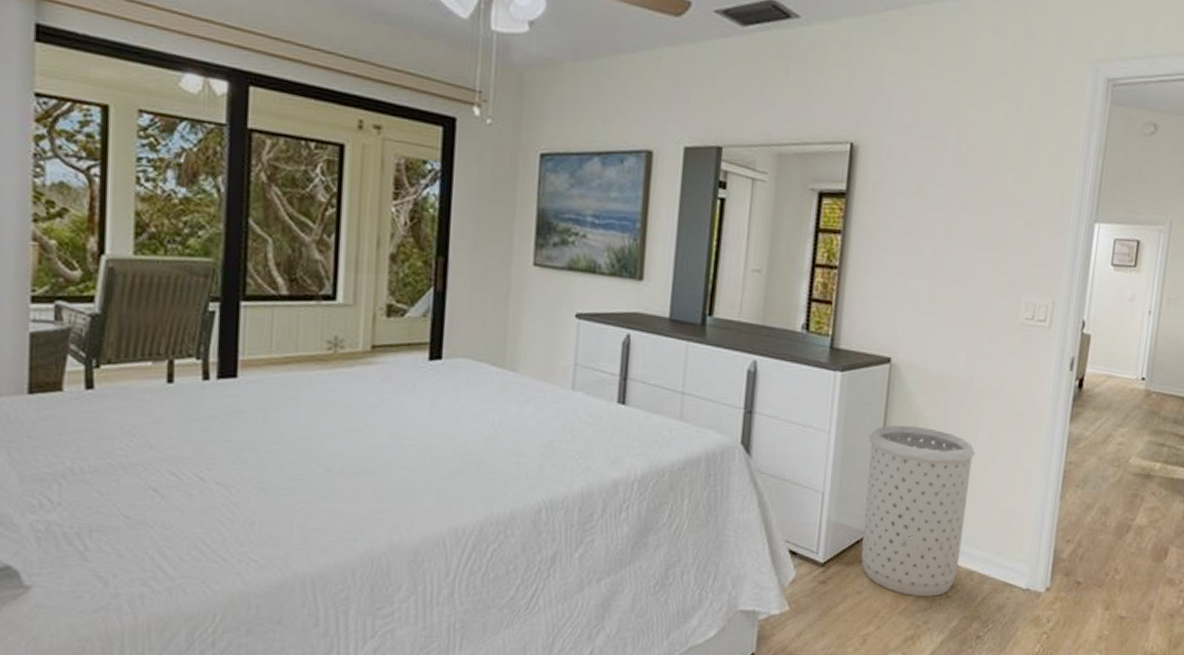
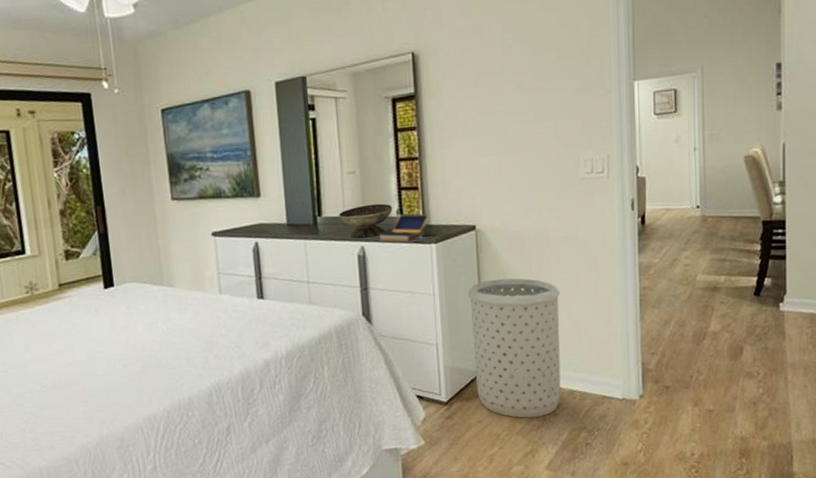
decorative bowl: none [732,312,798,353] -> present [338,203,393,239]
jewelry box: none [776,331,839,365] -> present [379,214,429,243]

